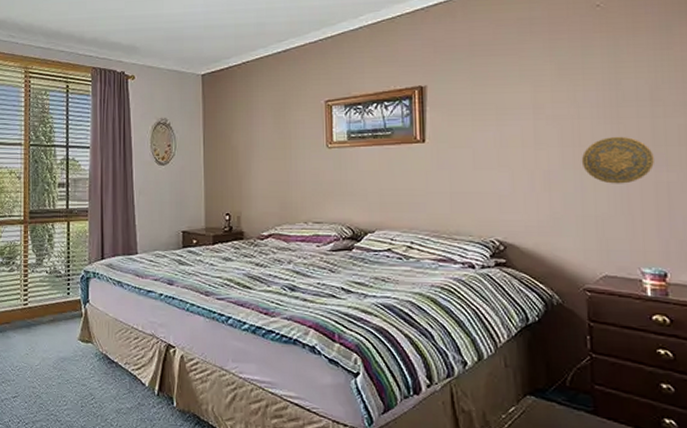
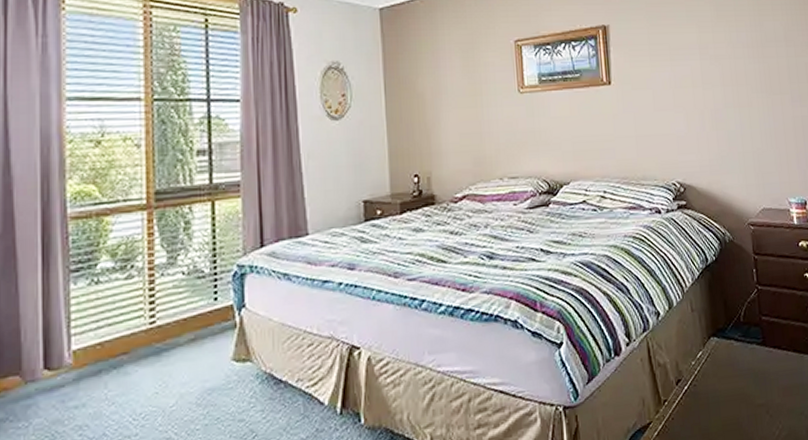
decorative plate: present [581,136,654,184] -> none [739,74,791,120]

